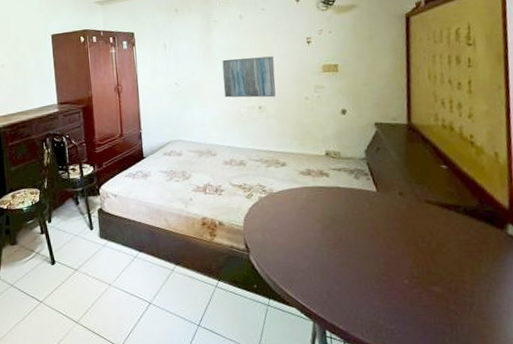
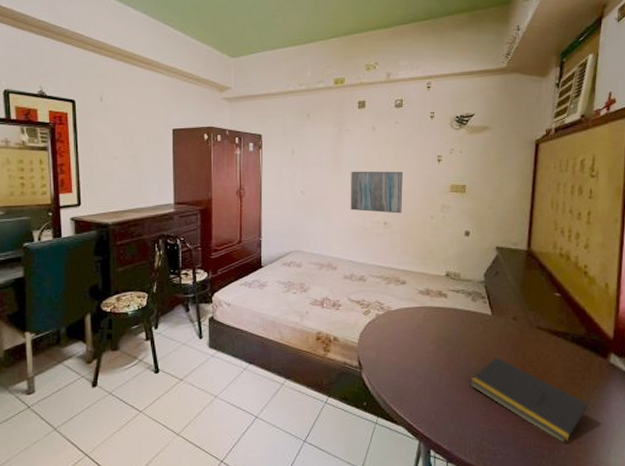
notepad: none [360,233,489,319] -> present [469,357,588,442]

